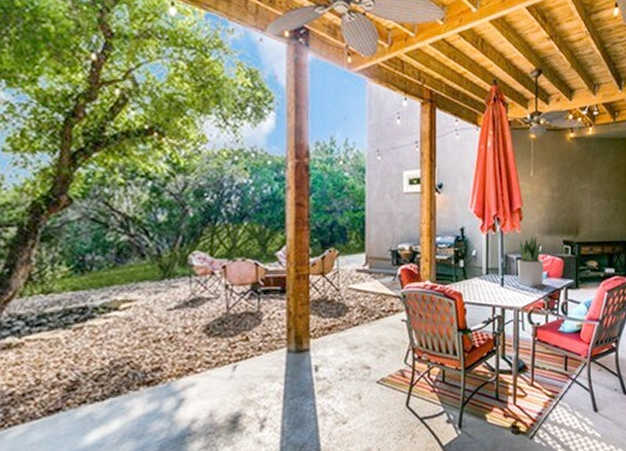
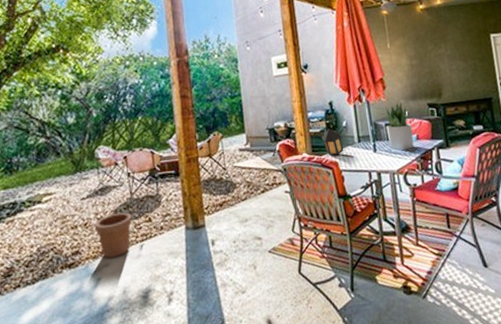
flower pot: none [181,328,227,378] -> present [94,212,133,258]
lantern: none [447,256,470,287] -> present [321,128,344,156]

